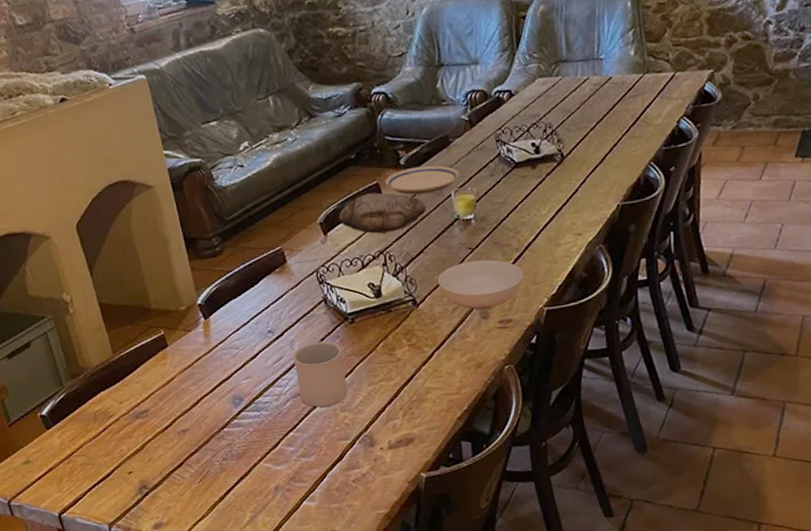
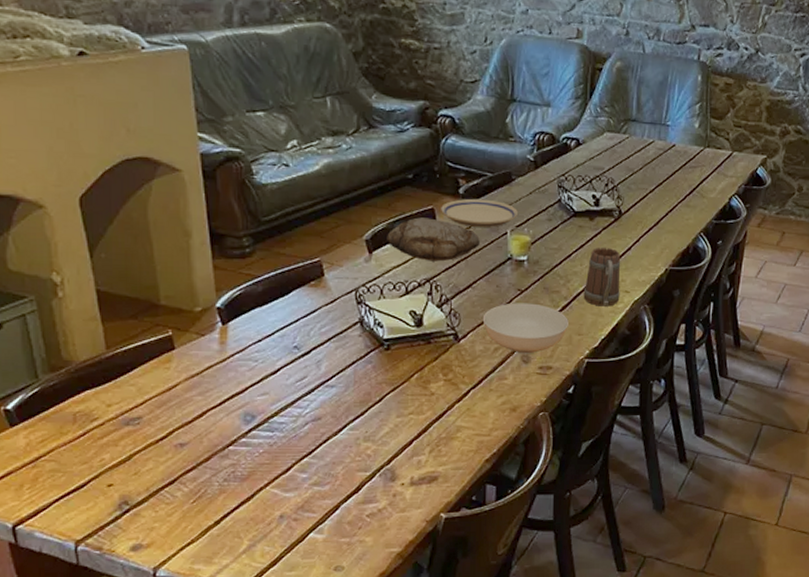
mug: present [292,341,347,407] -> none [317,364,373,434]
beer mug: none [534,193,573,253] -> present [583,247,621,307]

